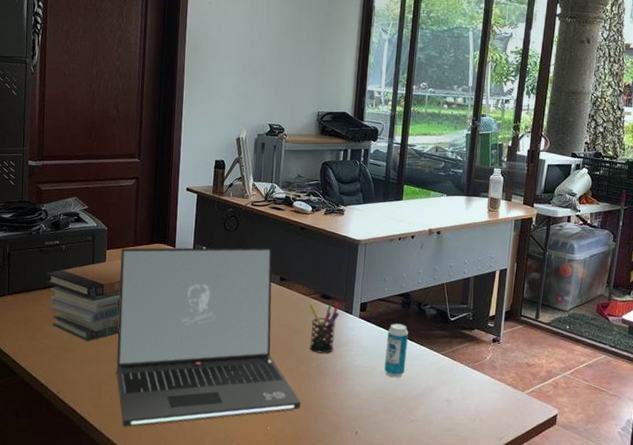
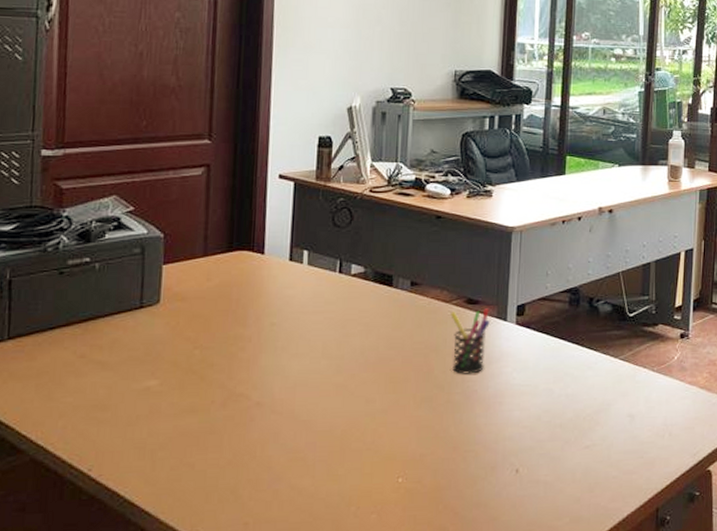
book stack: present [46,259,122,342] -> none [69,275,186,393]
laptop: present [116,247,302,427] -> none [178,244,444,506]
beverage can: present [384,323,408,378] -> none [550,327,578,395]

